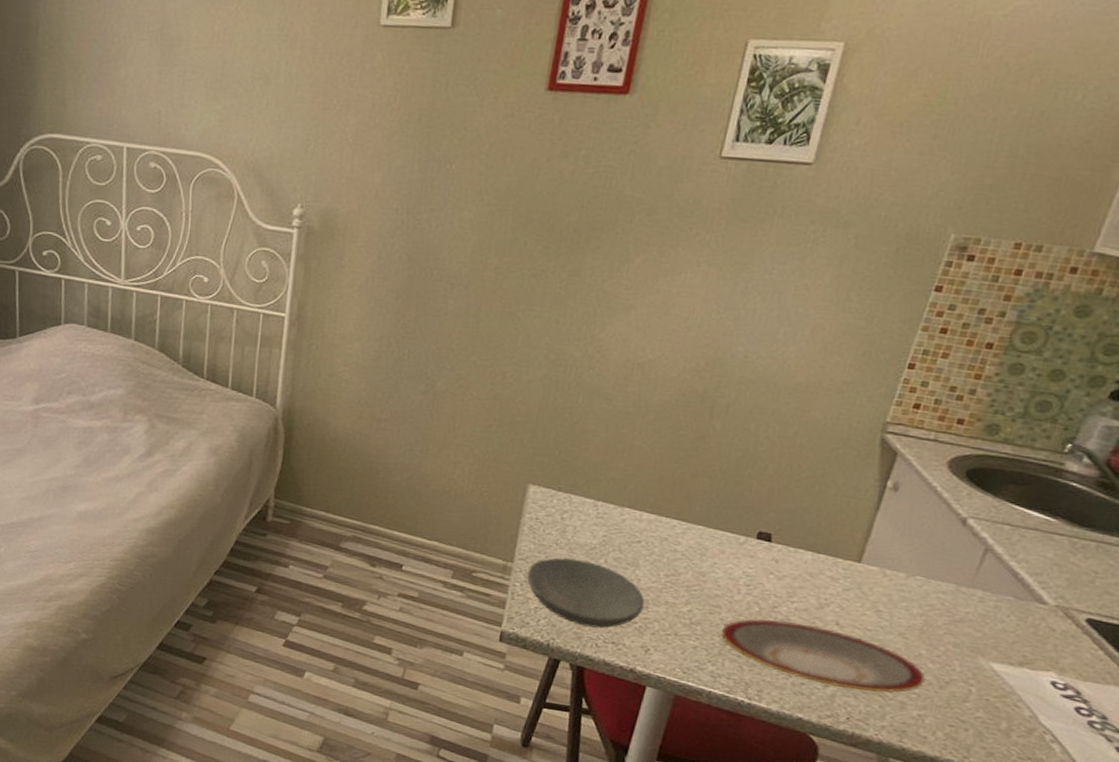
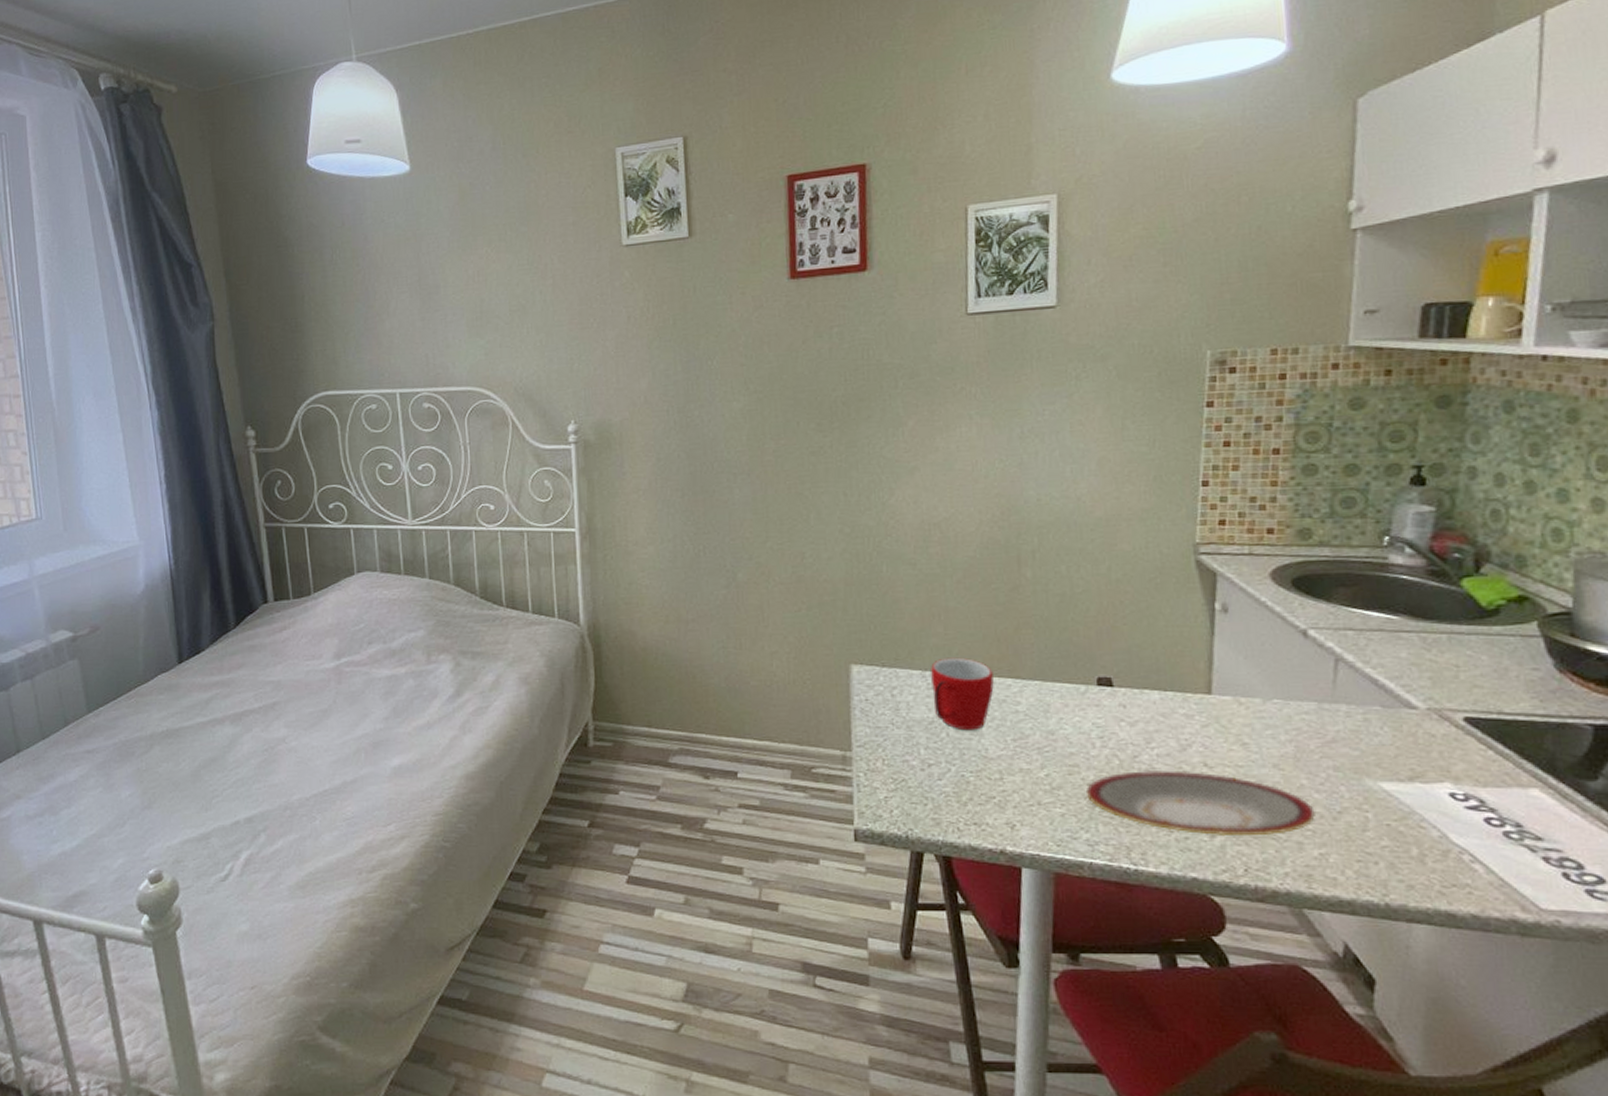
bowl: present [526,557,645,629] -> none [868,738,999,810]
mug: none [599,491,662,562] -> present [931,657,994,731]

